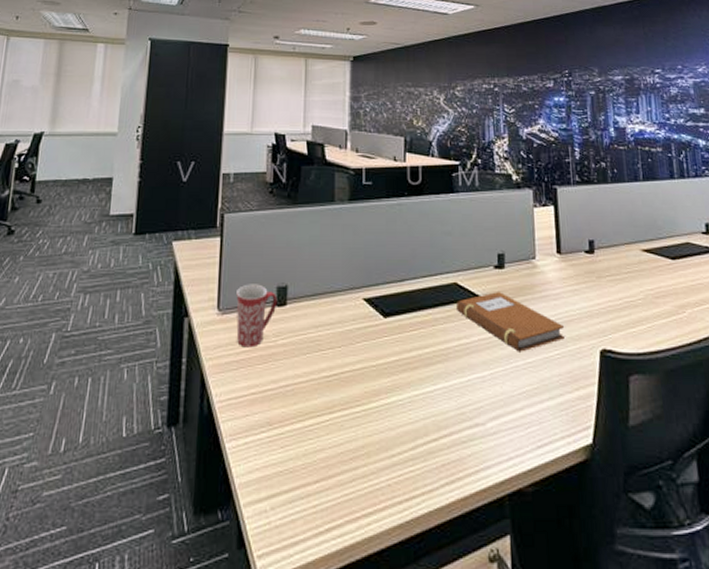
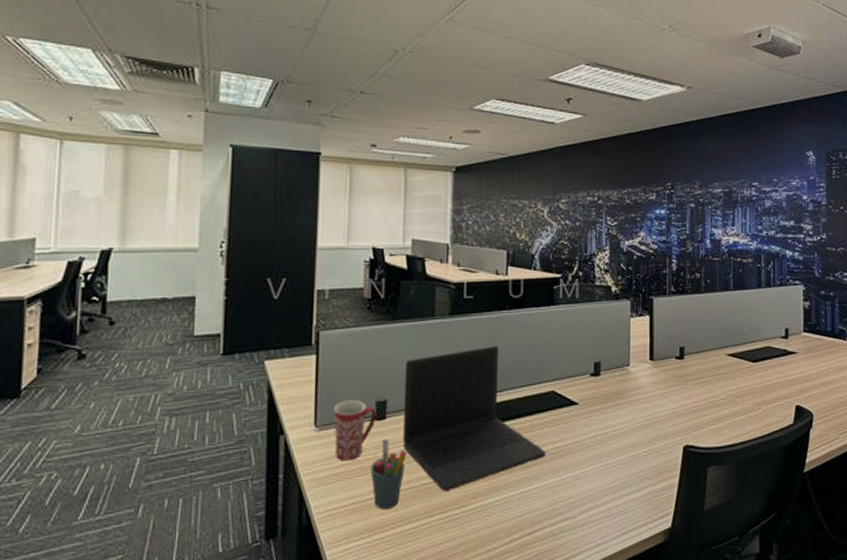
pen holder: none [271,326,307,402] -> present [371,438,406,509]
laptop: none [303,233,450,387] -> present [402,346,545,492]
notebook: present [457,292,564,352] -> none [553,398,652,452]

